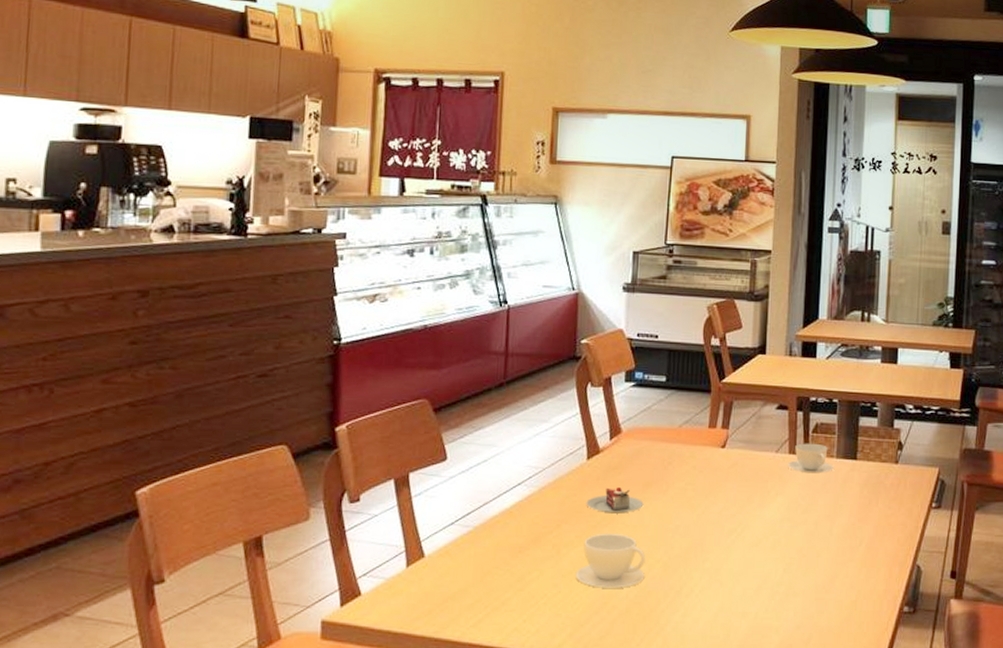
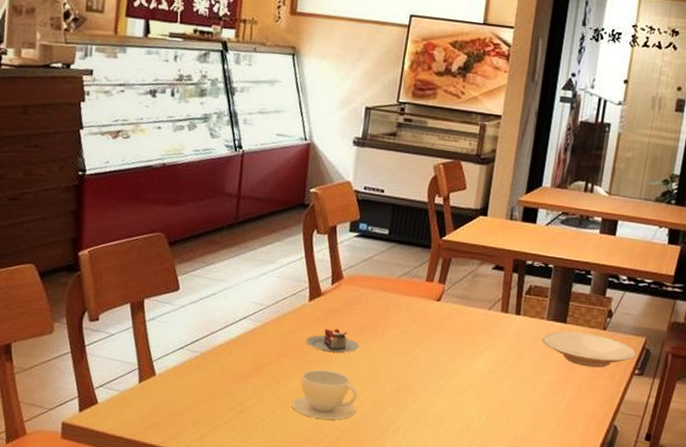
teacup: present [787,443,834,474] -> none [498,303,543,333]
saucer: none [833,468,932,505] -> present [541,331,637,368]

